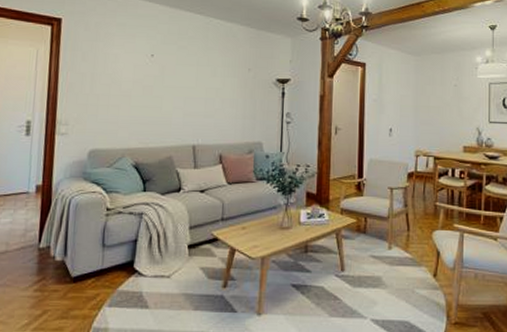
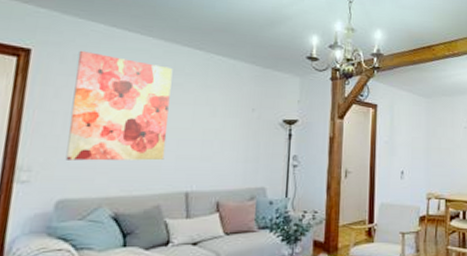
wall art: none [94,18,178,117] -> present [65,50,173,161]

